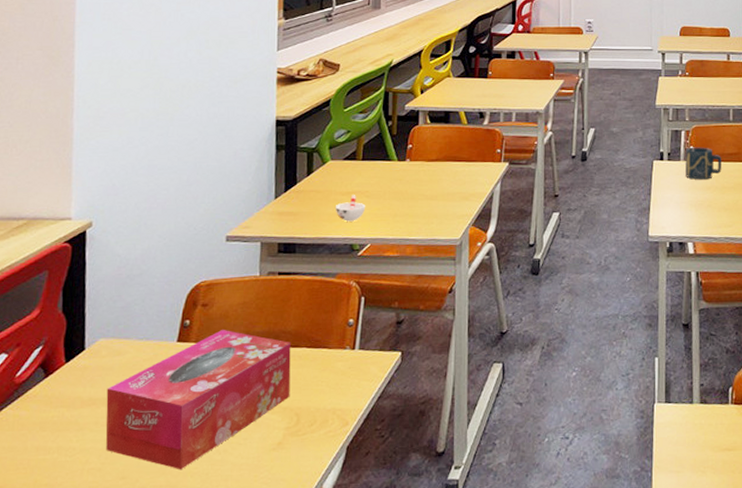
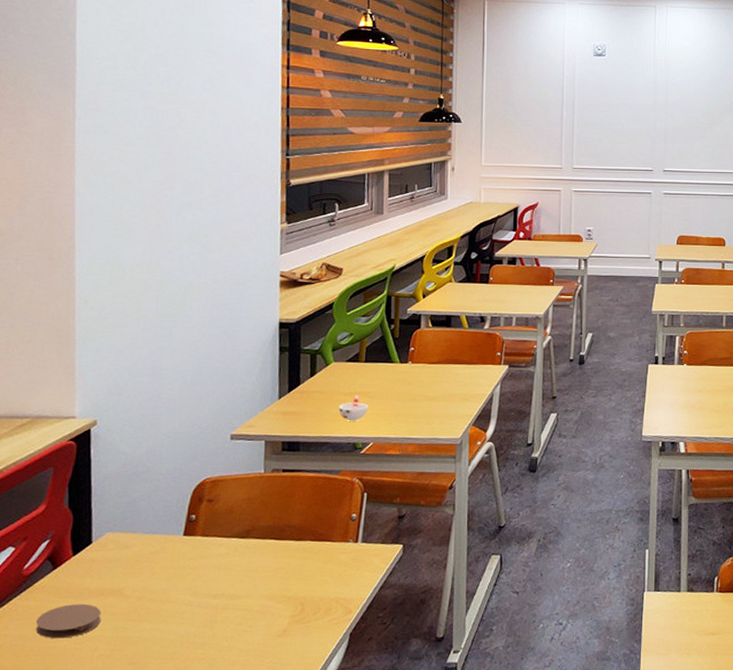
coaster: none [27,414,93,451] -> present [36,604,101,639]
tissue box: present [106,330,291,470] -> none [114,524,295,656]
cup: present [685,147,722,180] -> none [679,352,714,383]

